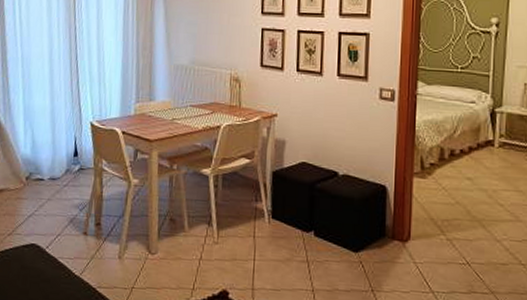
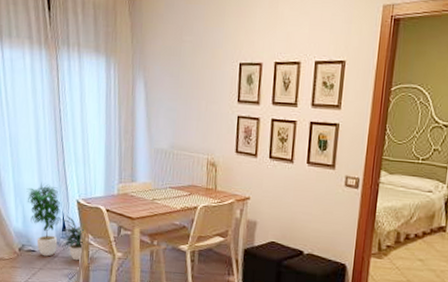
potted plant: none [37,104,97,190] -> present [26,182,84,261]

